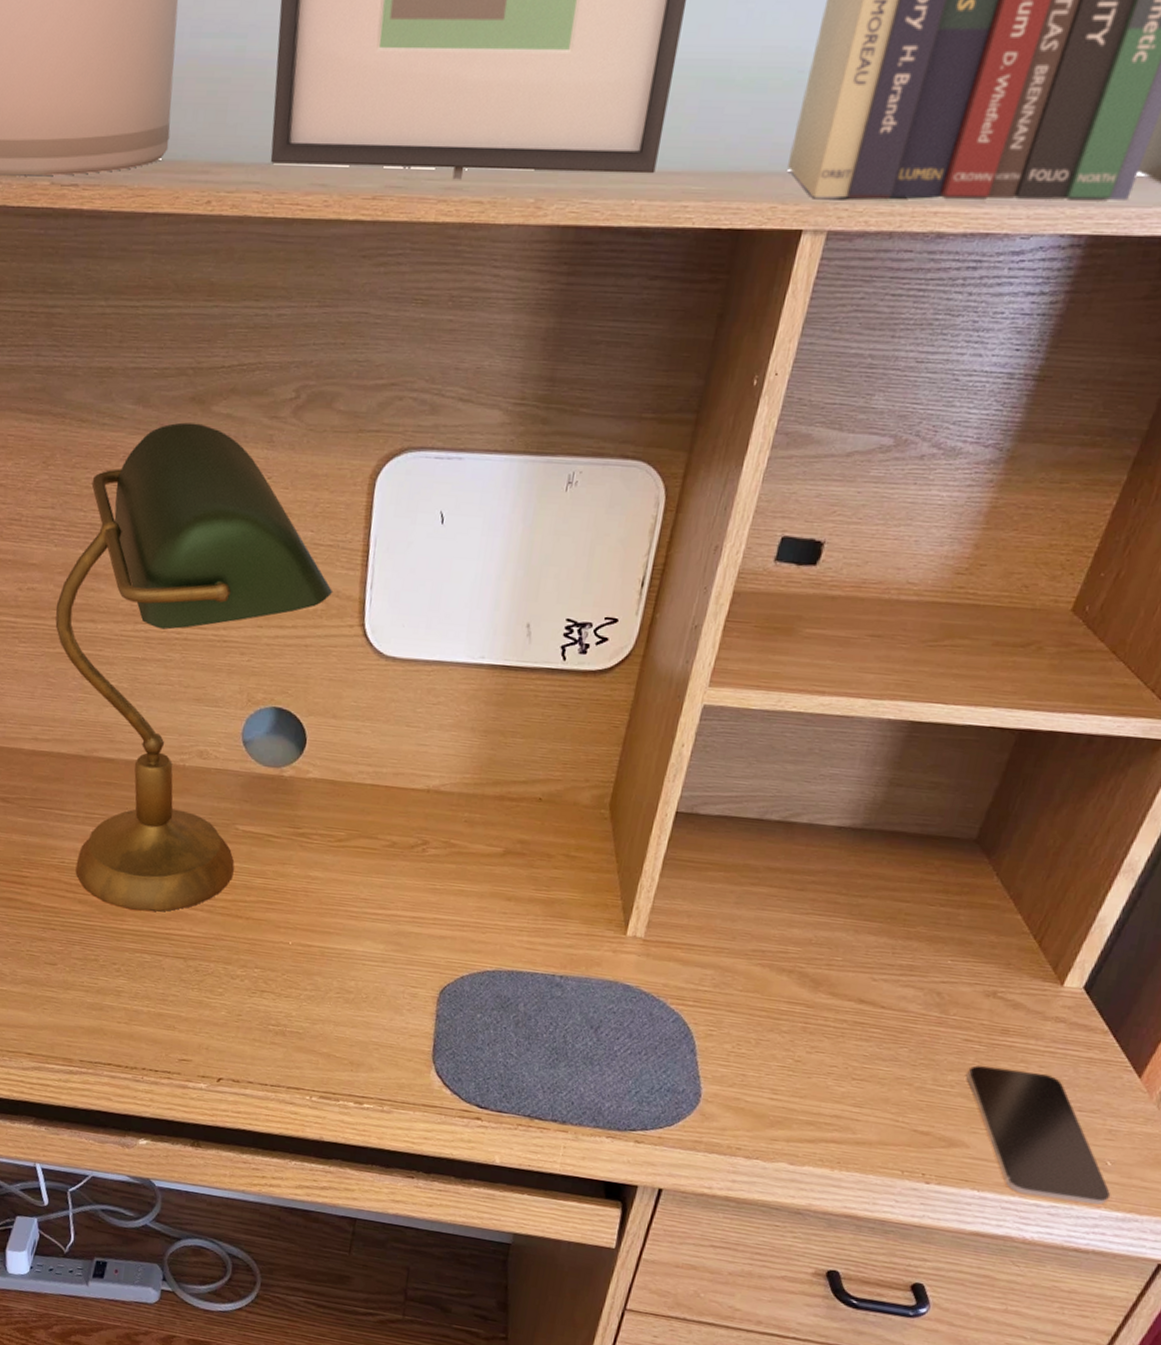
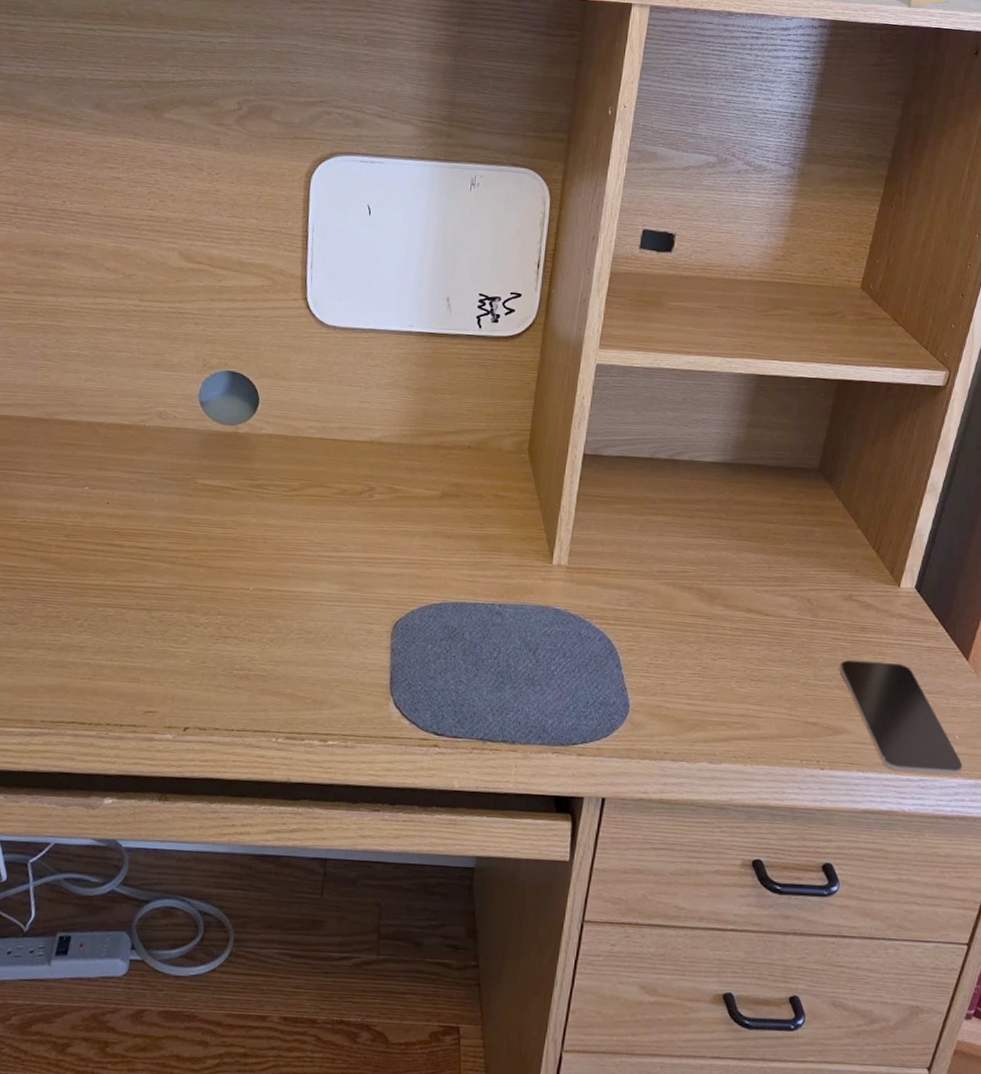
desk lamp: present [55,422,333,912] -> none [17,125,278,566]

